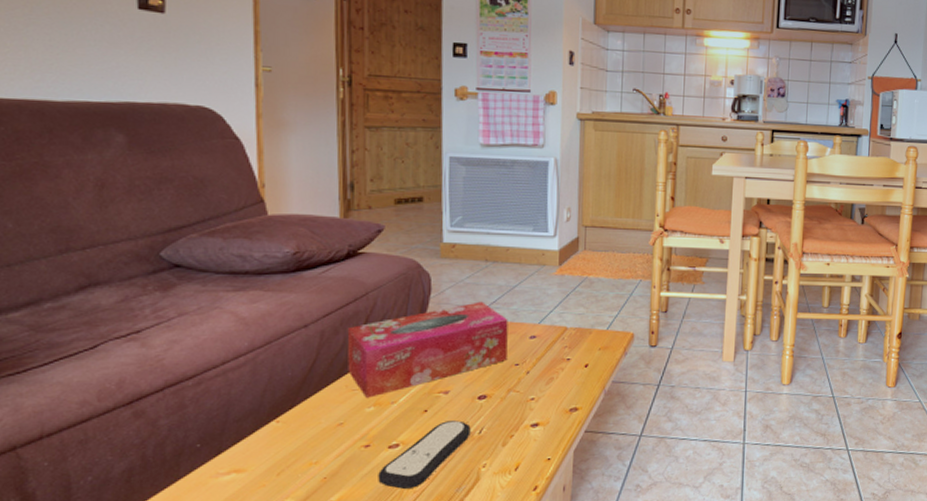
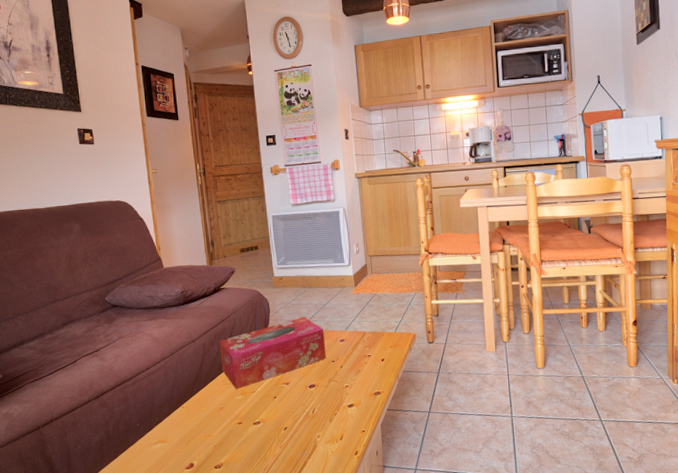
remote control: present [378,420,471,489] -> none [249,404,307,454]

